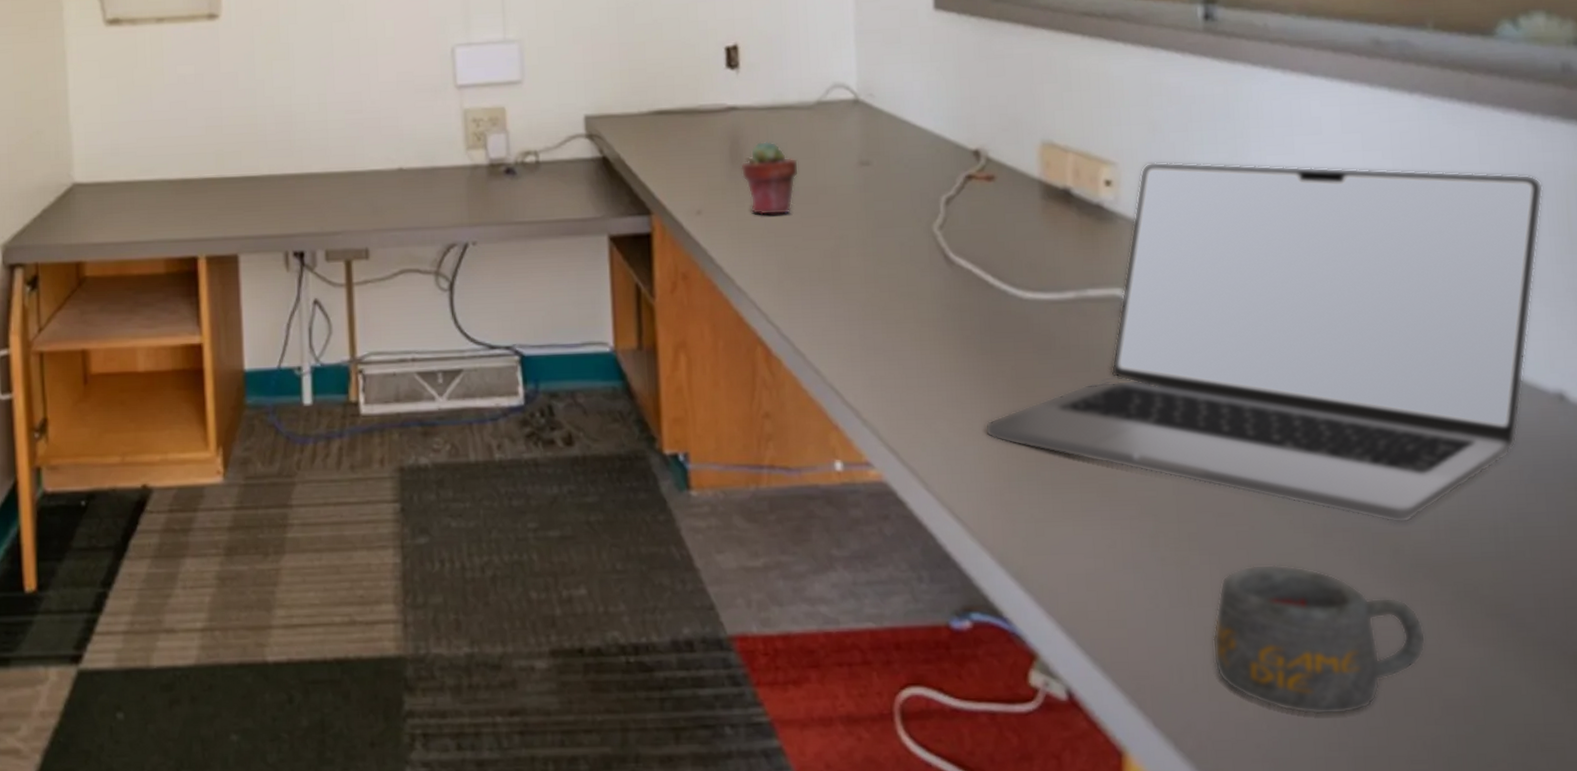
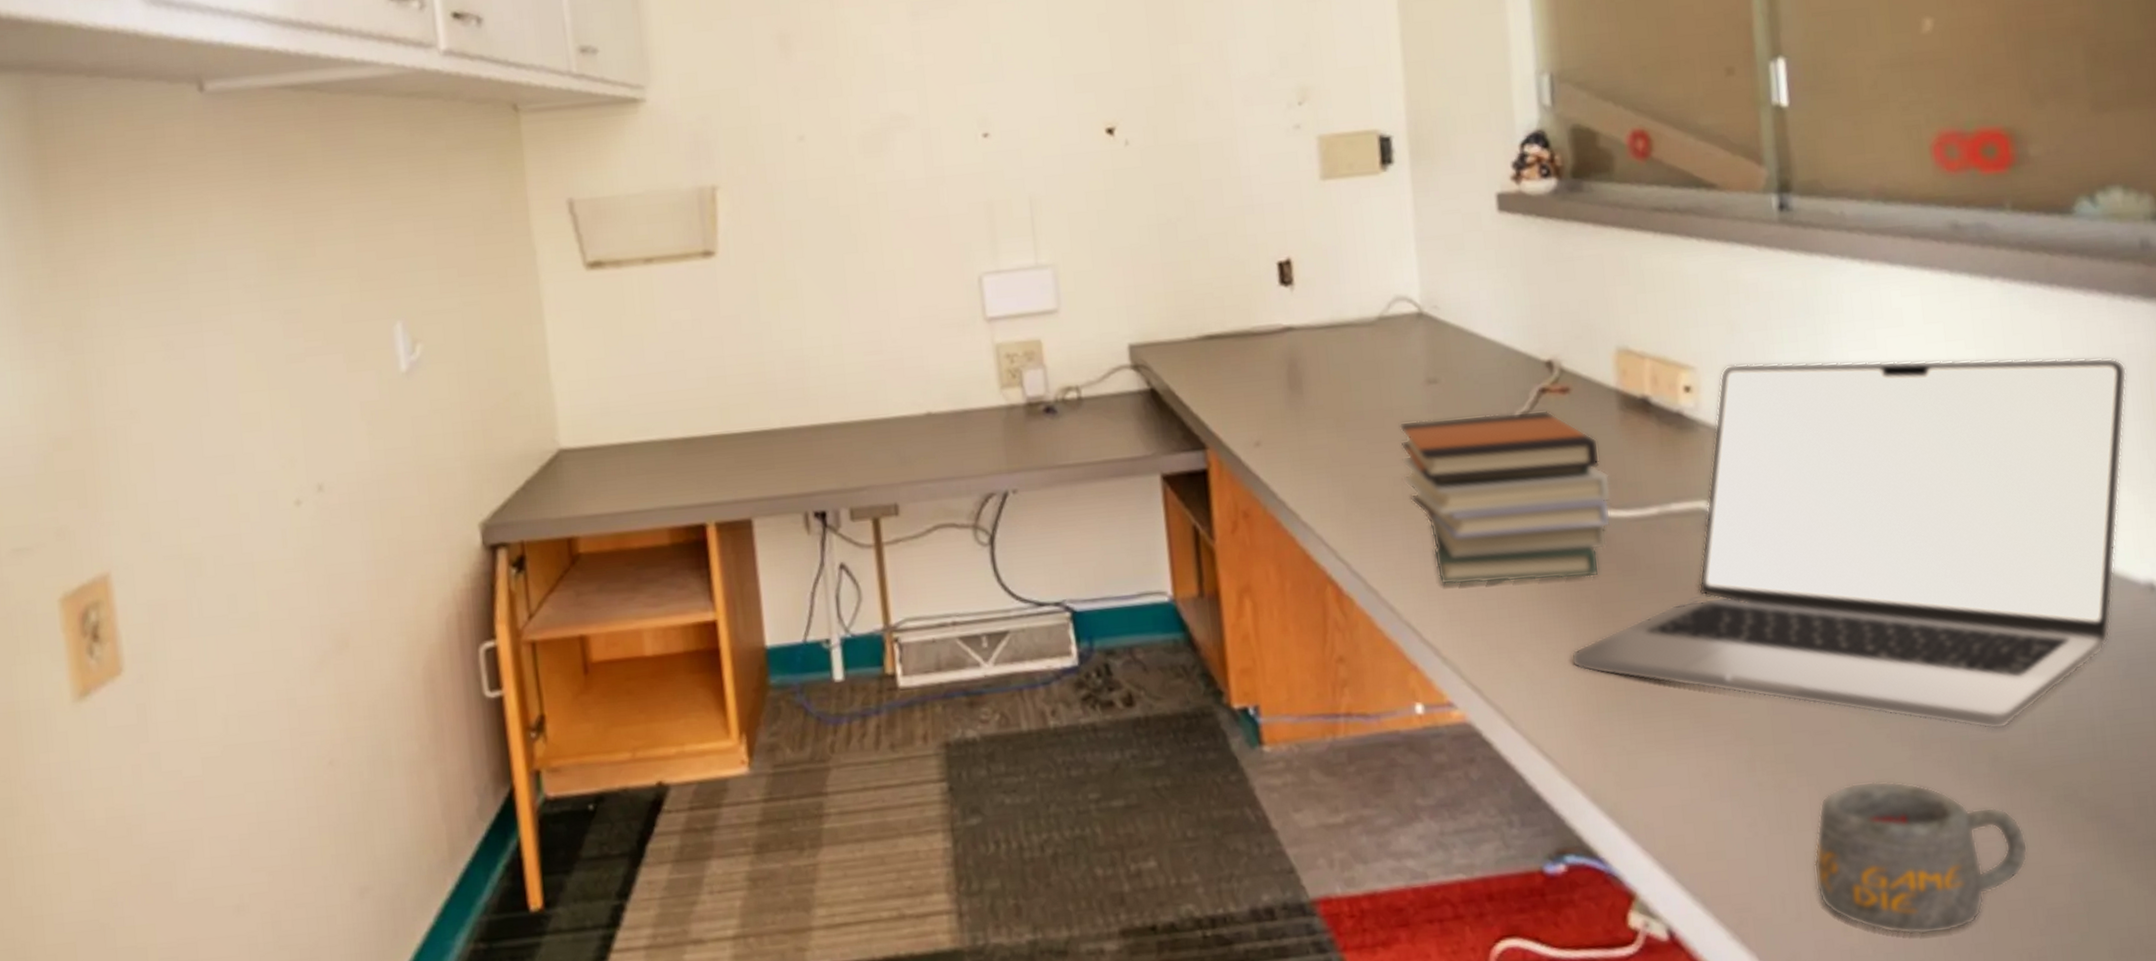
potted succulent: present [740,141,799,216] -> none [1300,362,1363,444]
book stack: none [831,195,1031,354] -> present [1399,410,1612,586]

